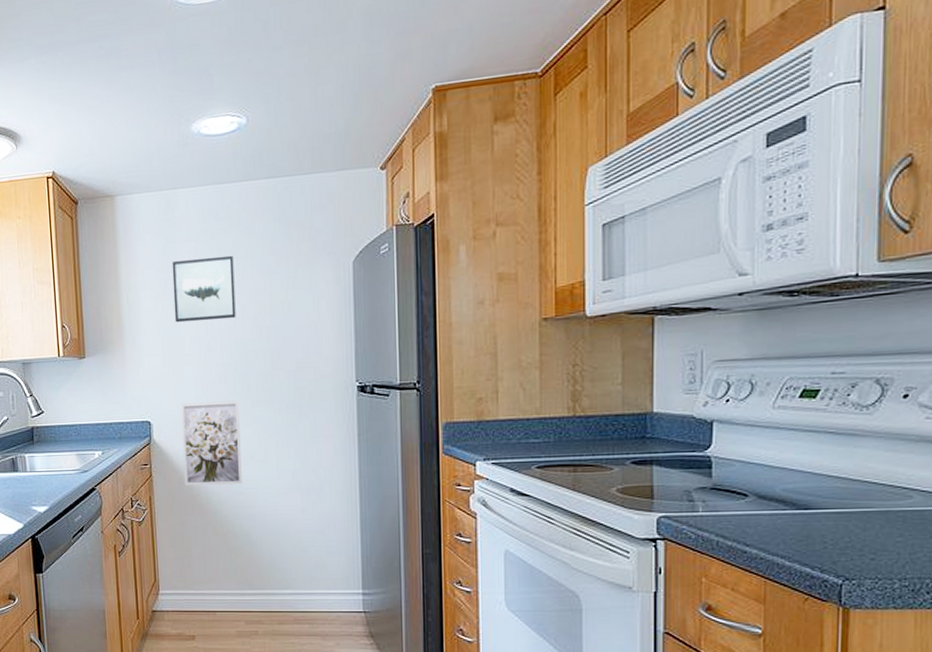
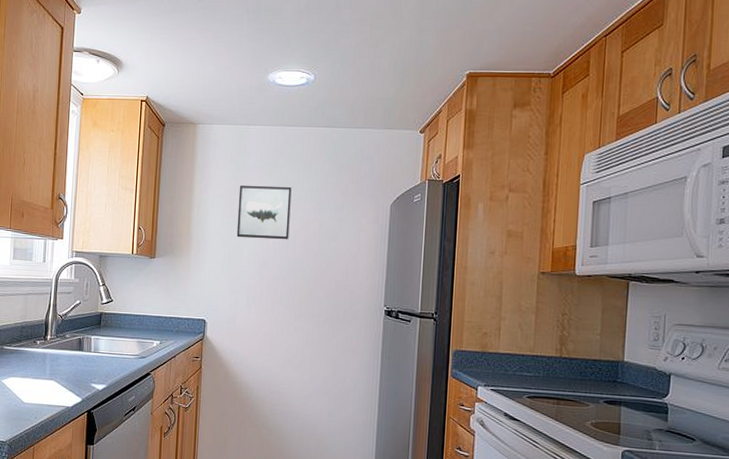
wall art: present [180,401,242,485] -> none [229,308,283,383]

